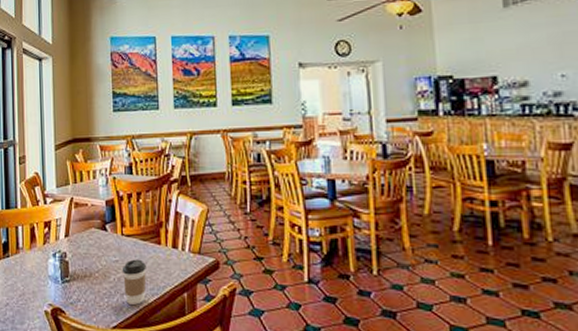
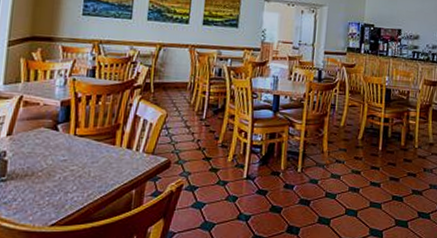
coffee cup: present [121,259,147,305] -> none [69,158,98,202]

